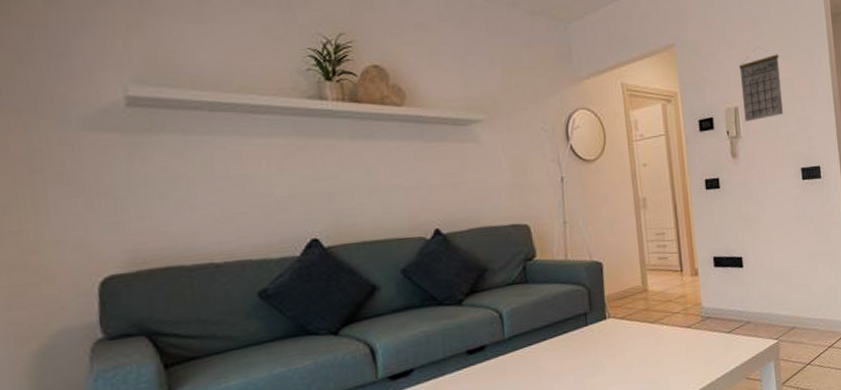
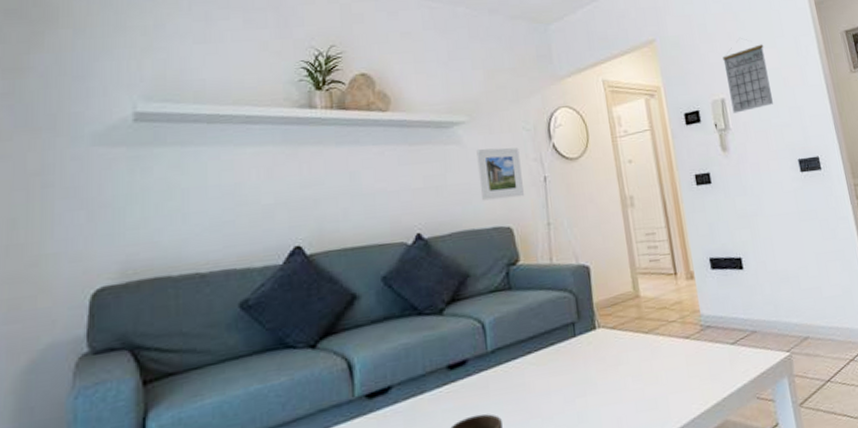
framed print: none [494,147,541,199] -> present [476,147,524,201]

